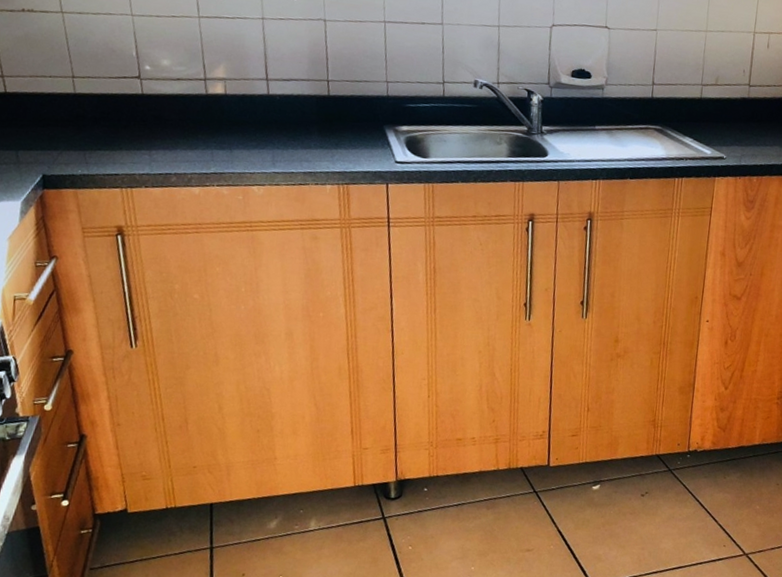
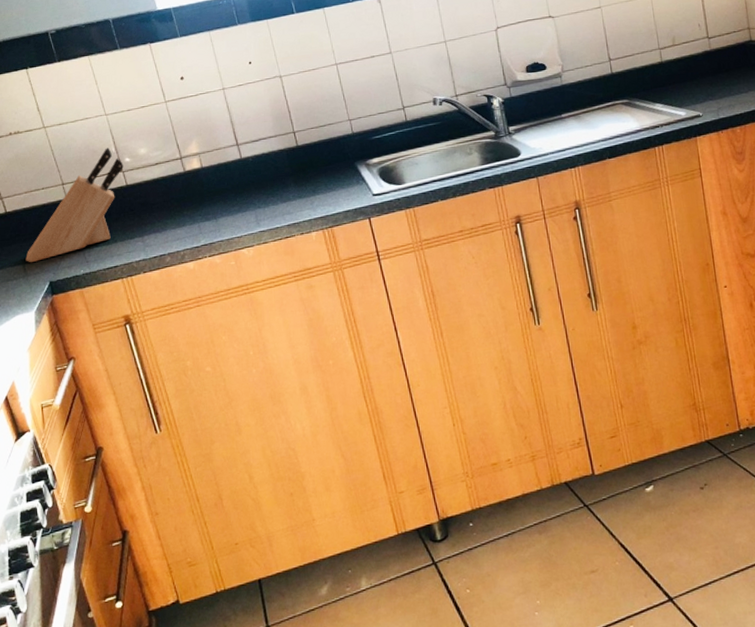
knife block: none [19,50,143,152] -> present [25,147,124,263]

